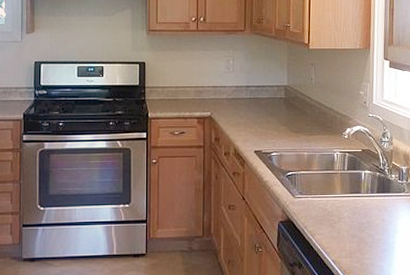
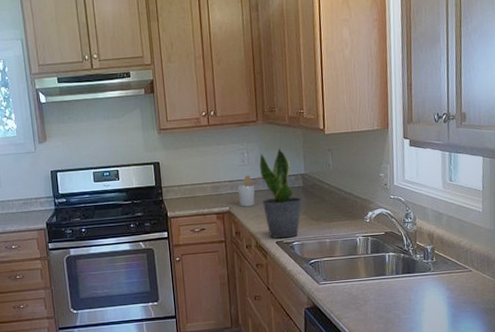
utensil holder: none [221,82,245,113] -> present [238,175,262,207]
potted plant: none [243,58,284,148] -> present [259,148,303,239]

